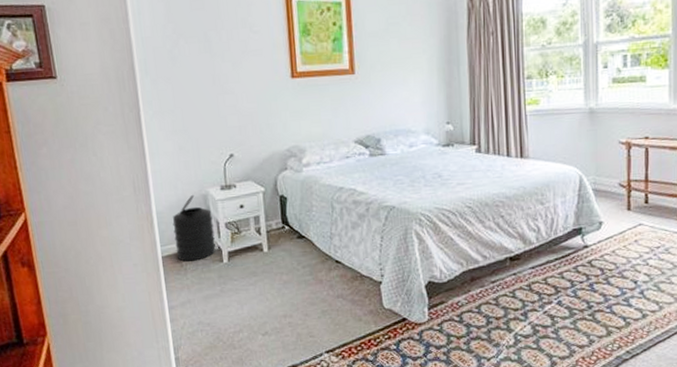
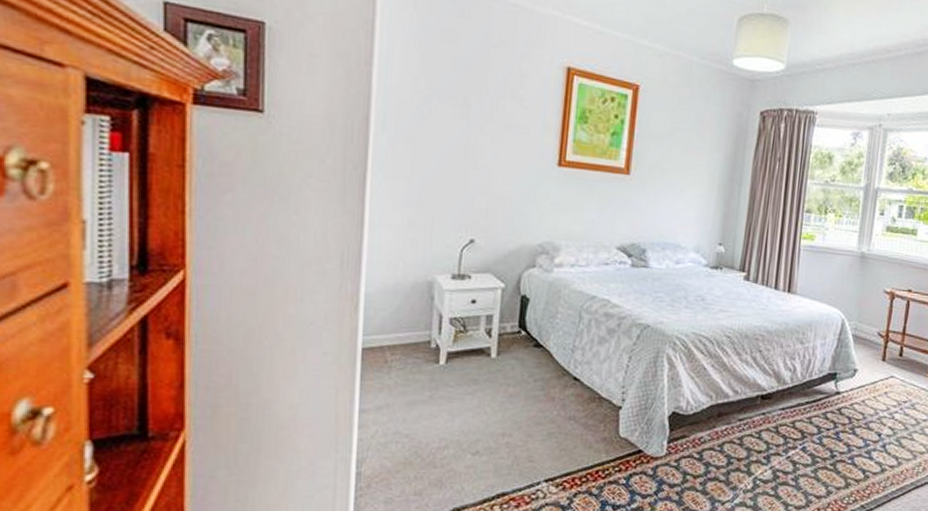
trash can: present [173,194,216,262] -> none [382,279,436,358]

